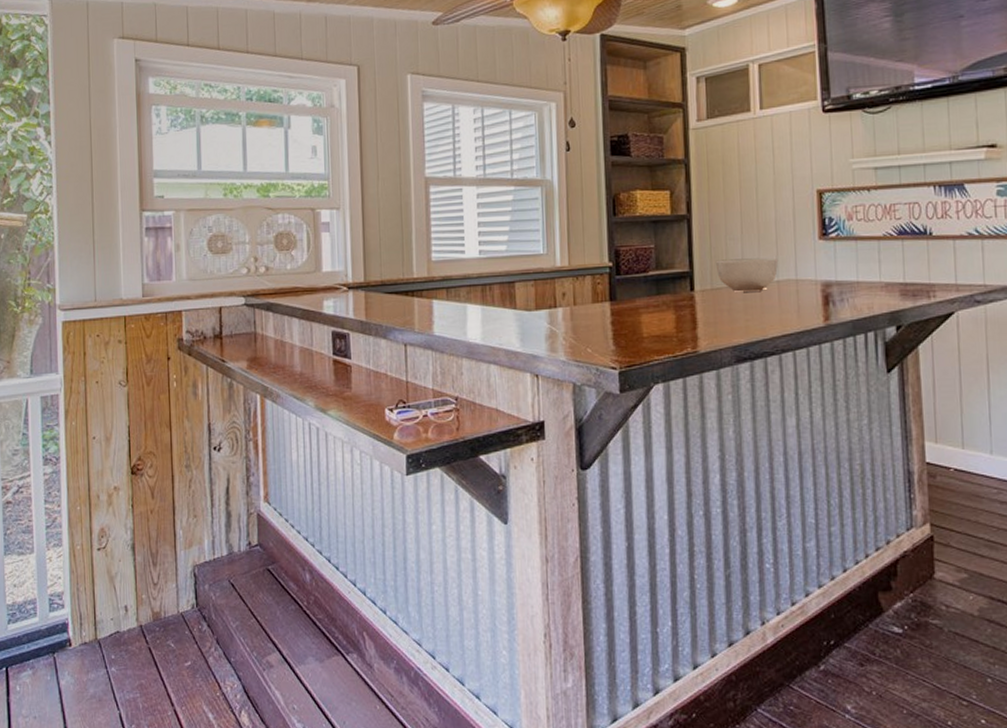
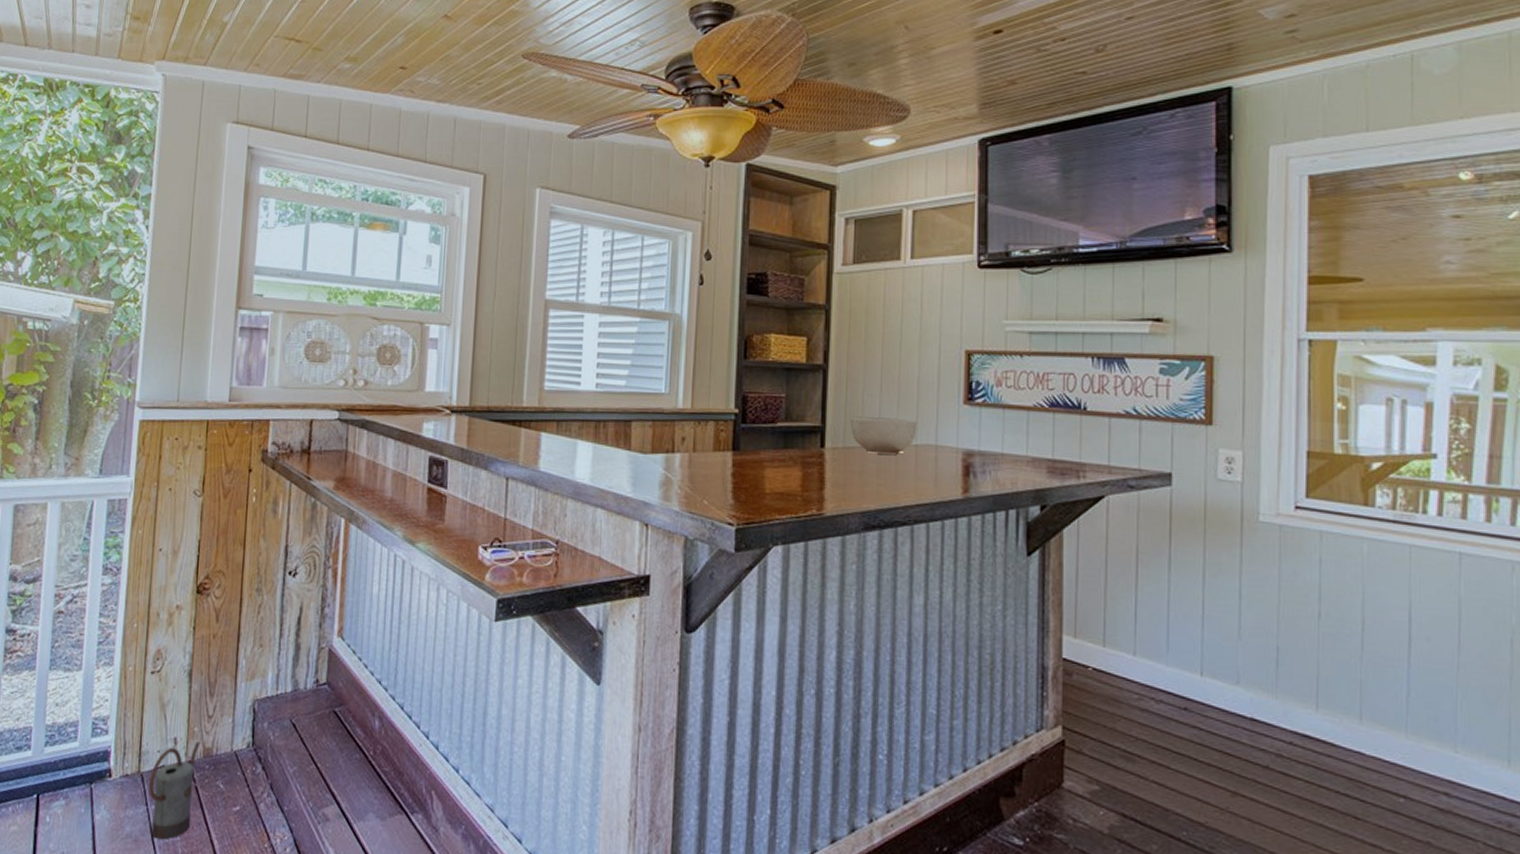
watering can: none [105,607,149,698] -> present [148,742,200,840]

